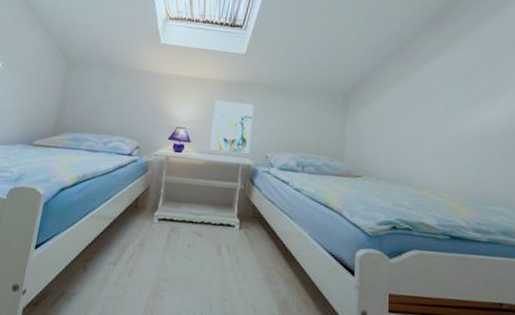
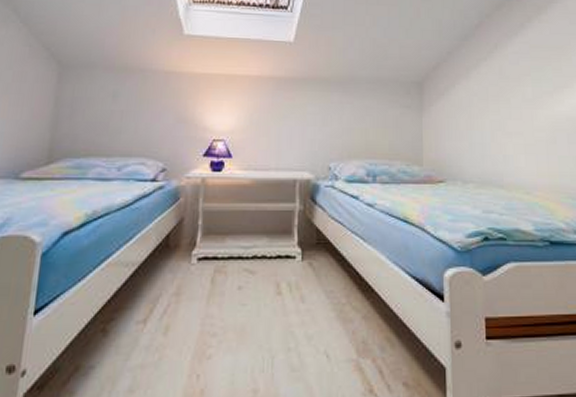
wall art: present [209,100,254,154] -> none [257,102,308,166]

